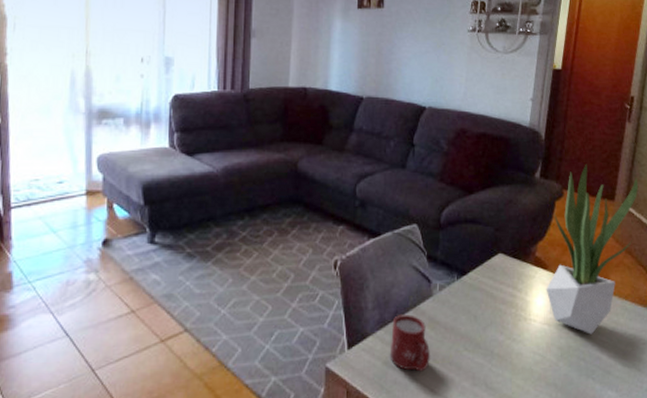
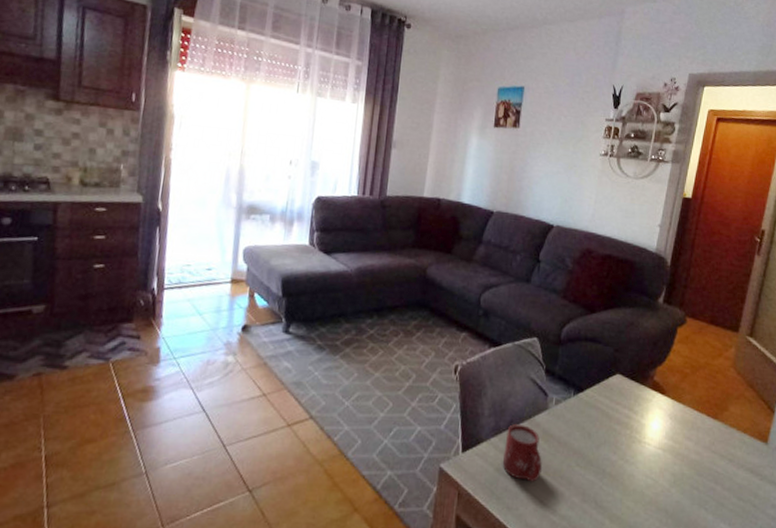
potted plant: present [546,164,638,335] -> none [662,293,764,464]

